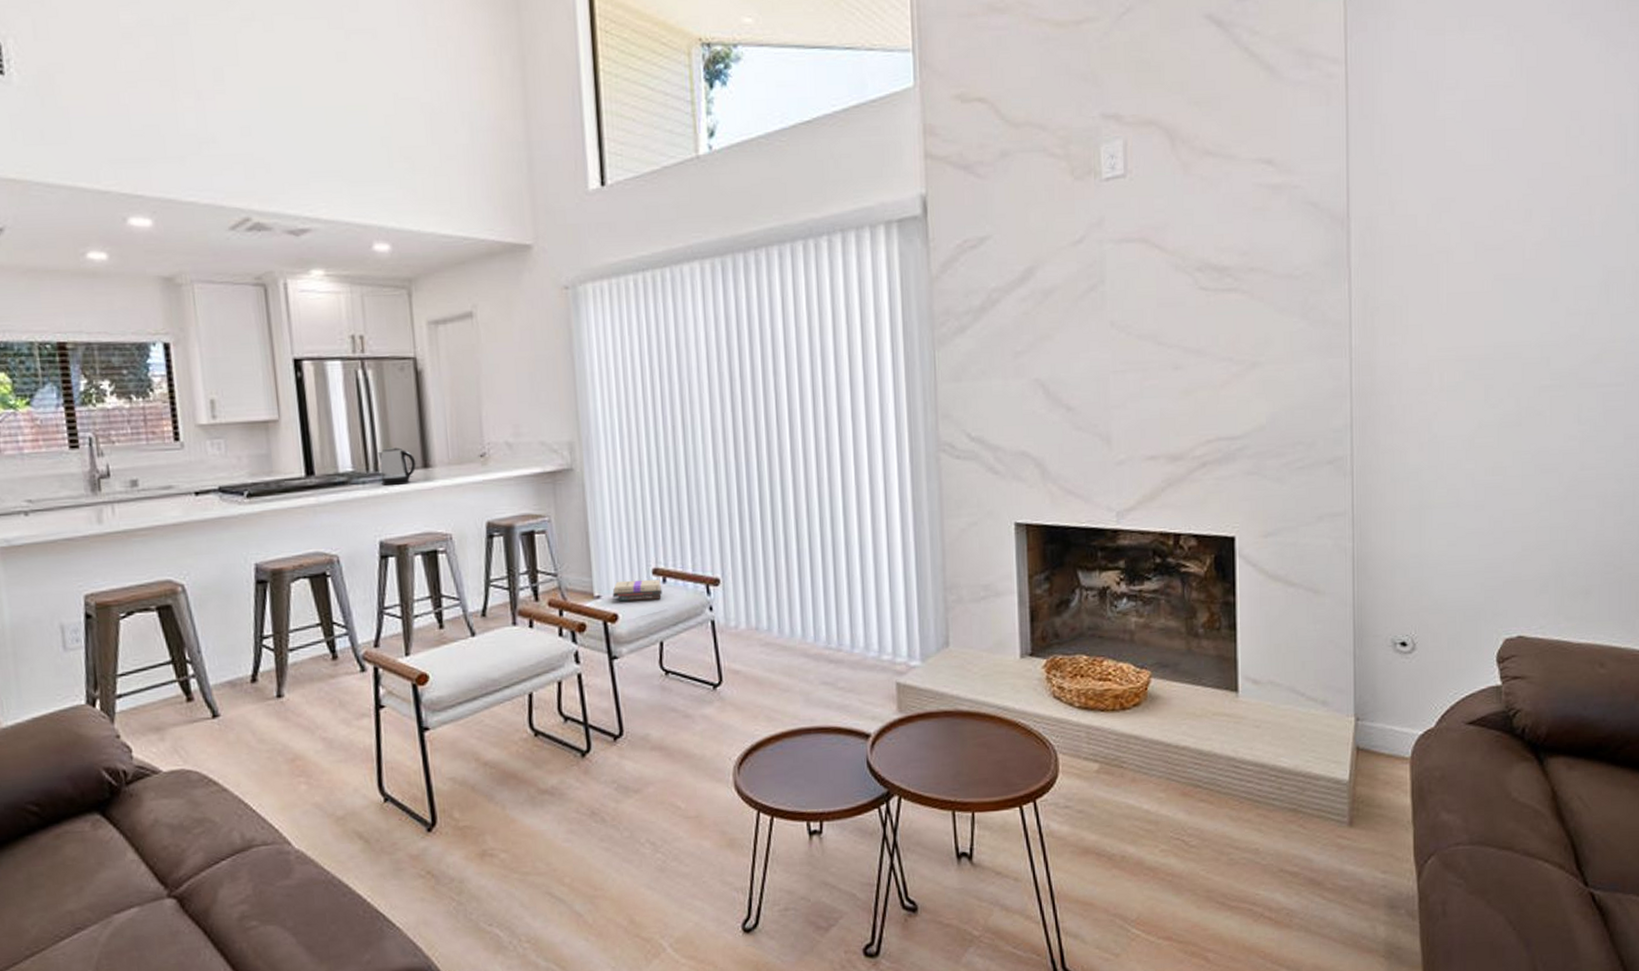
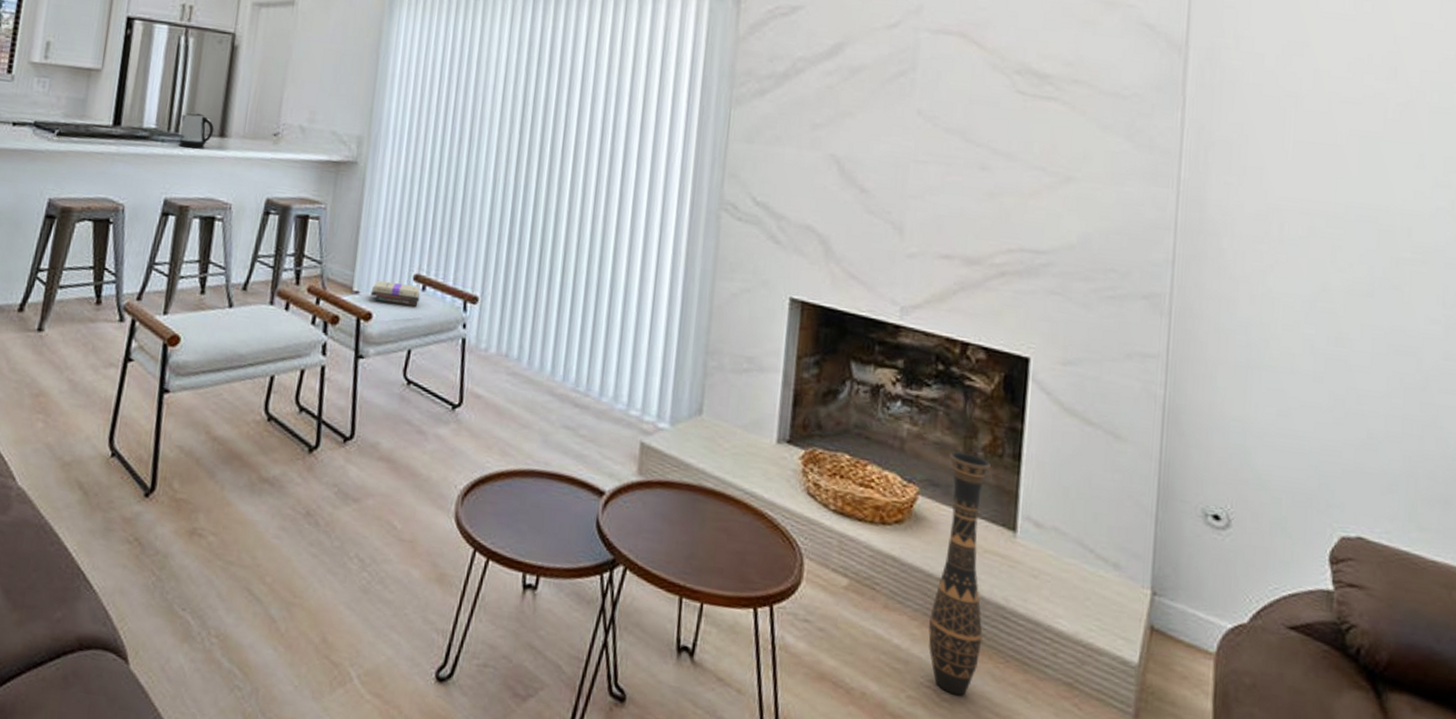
decorative vase: none [1171,632,1219,841] -> present [928,452,991,696]

